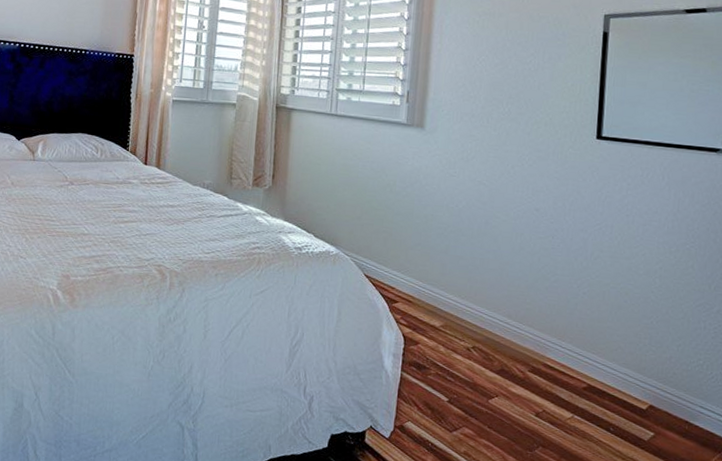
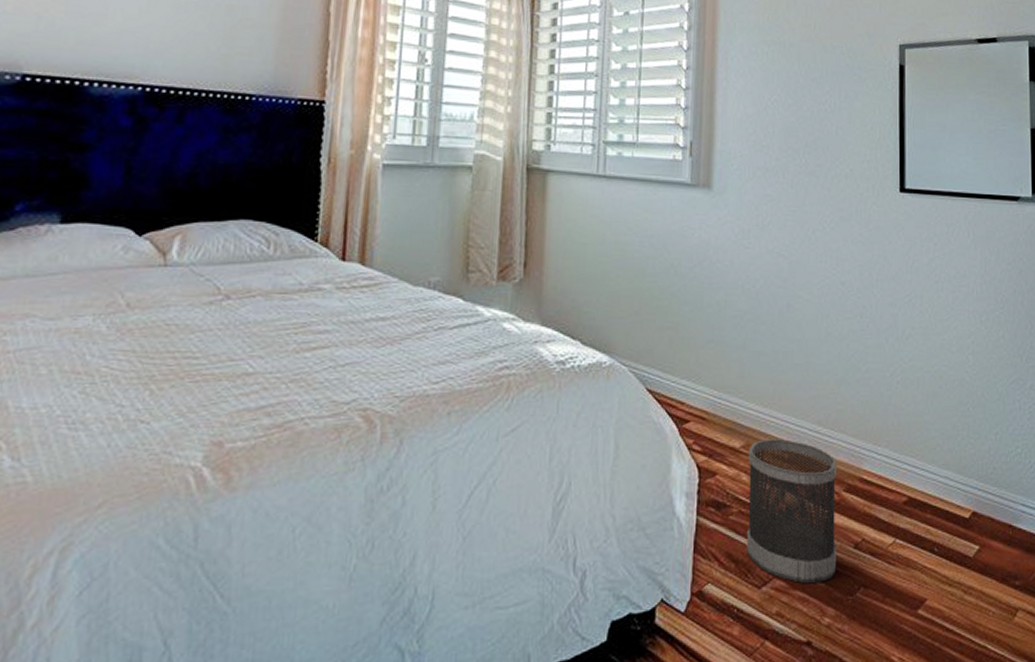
wastebasket: none [441,323,524,437] -> present [747,439,838,583]

